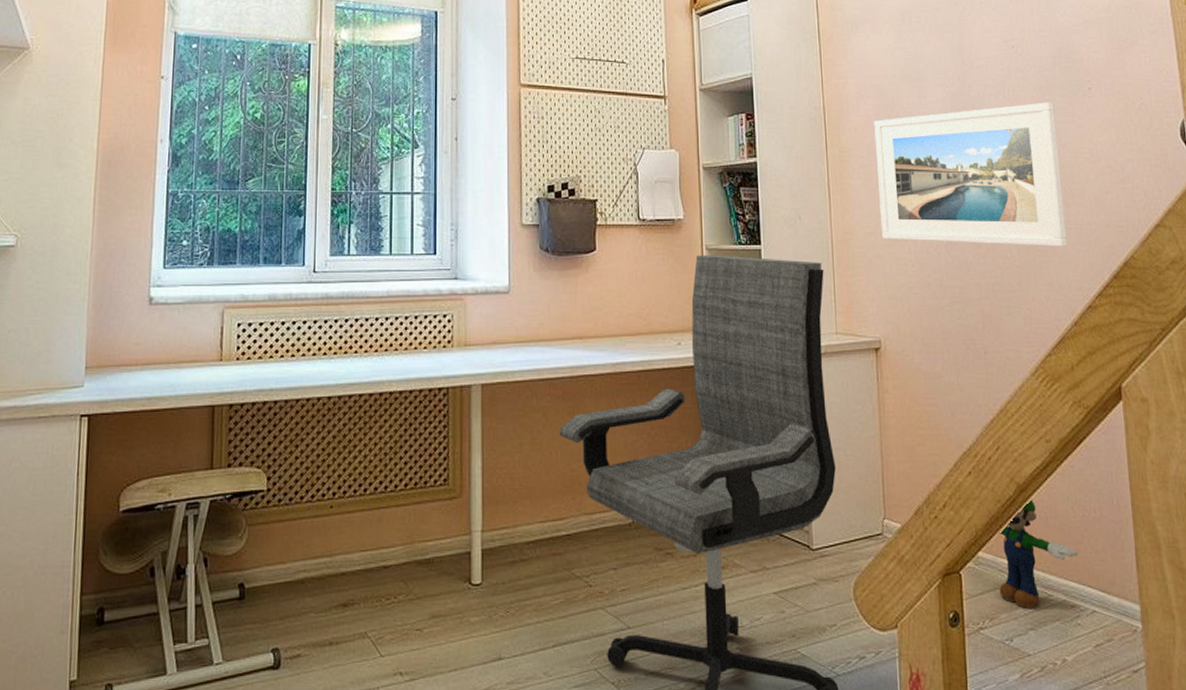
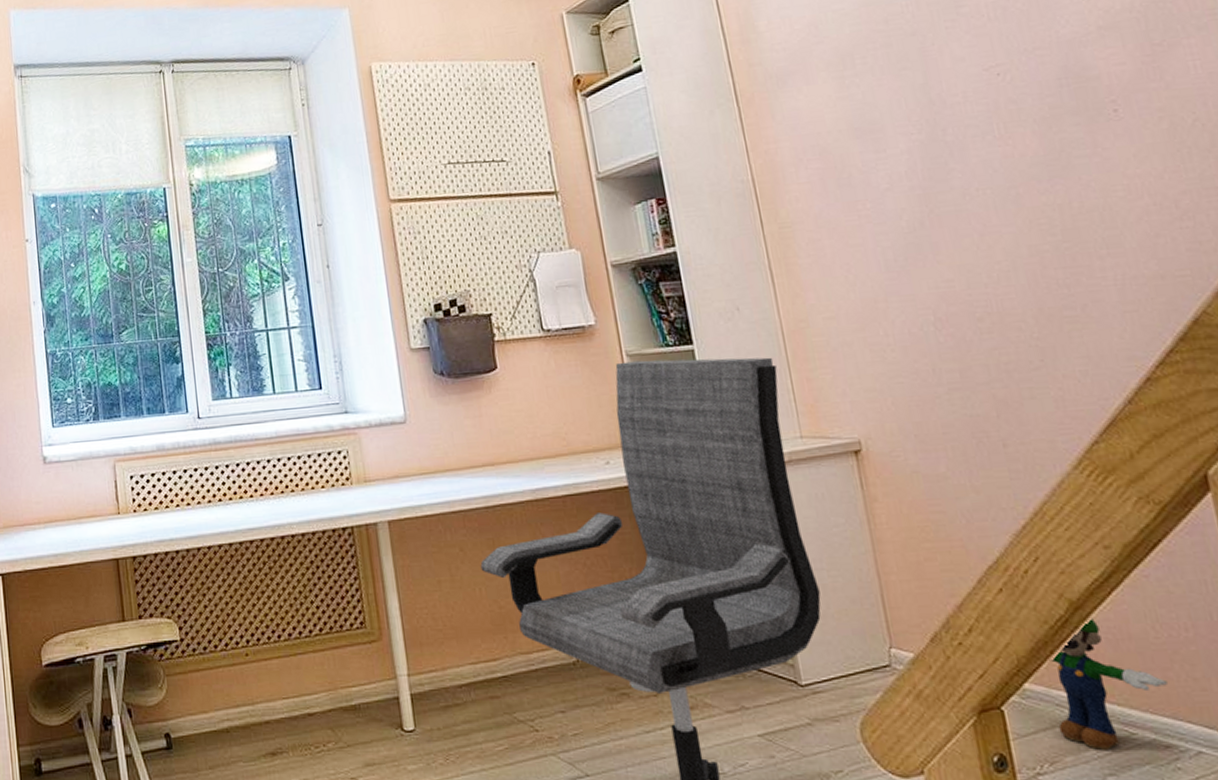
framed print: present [874,102,1068,247] -> none [820,134,1107,323]

